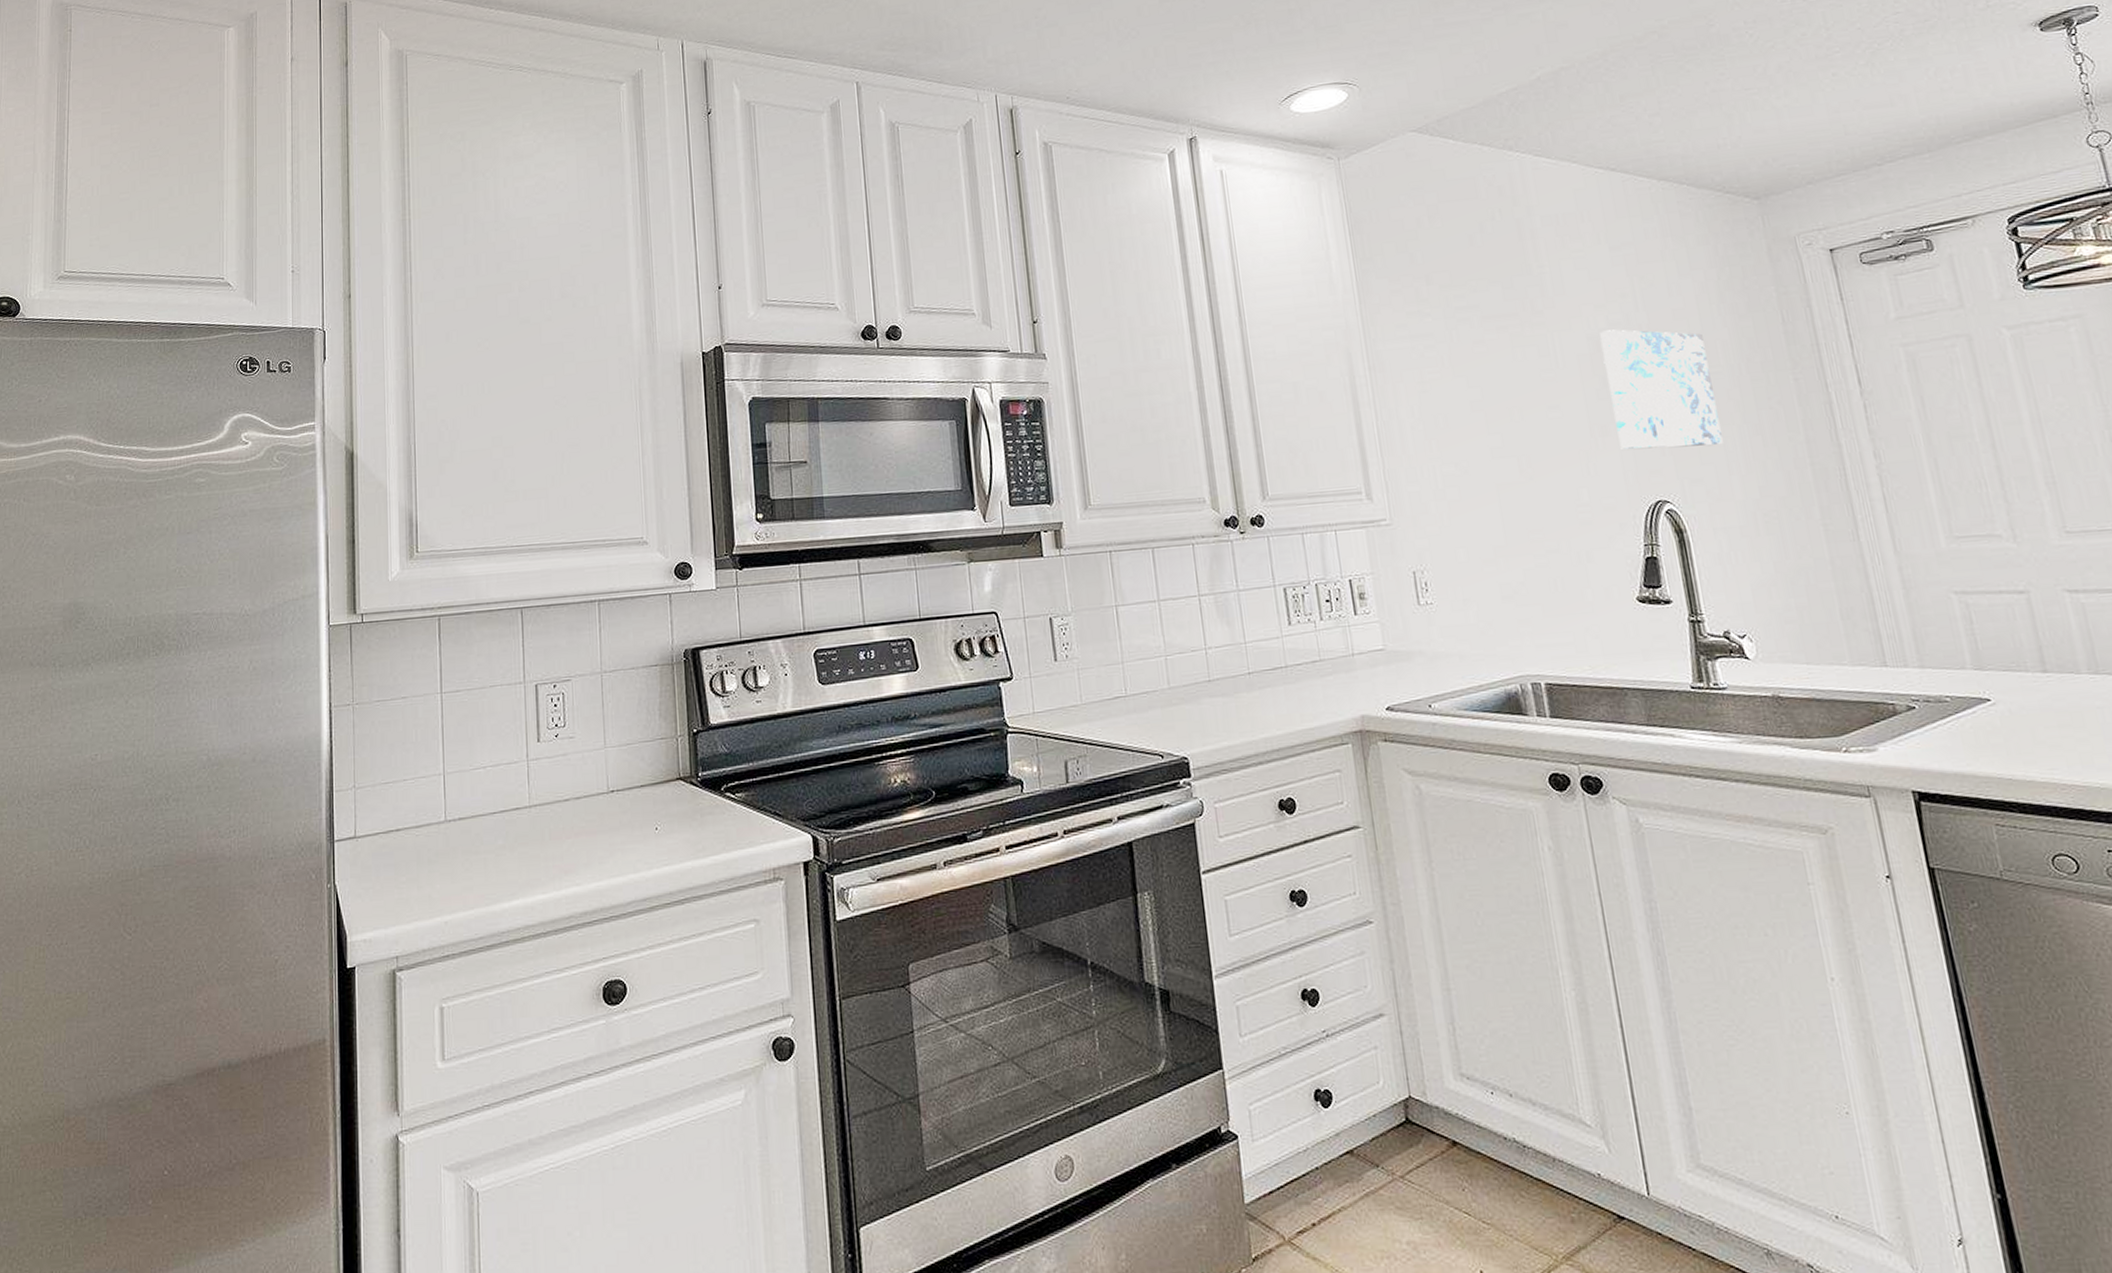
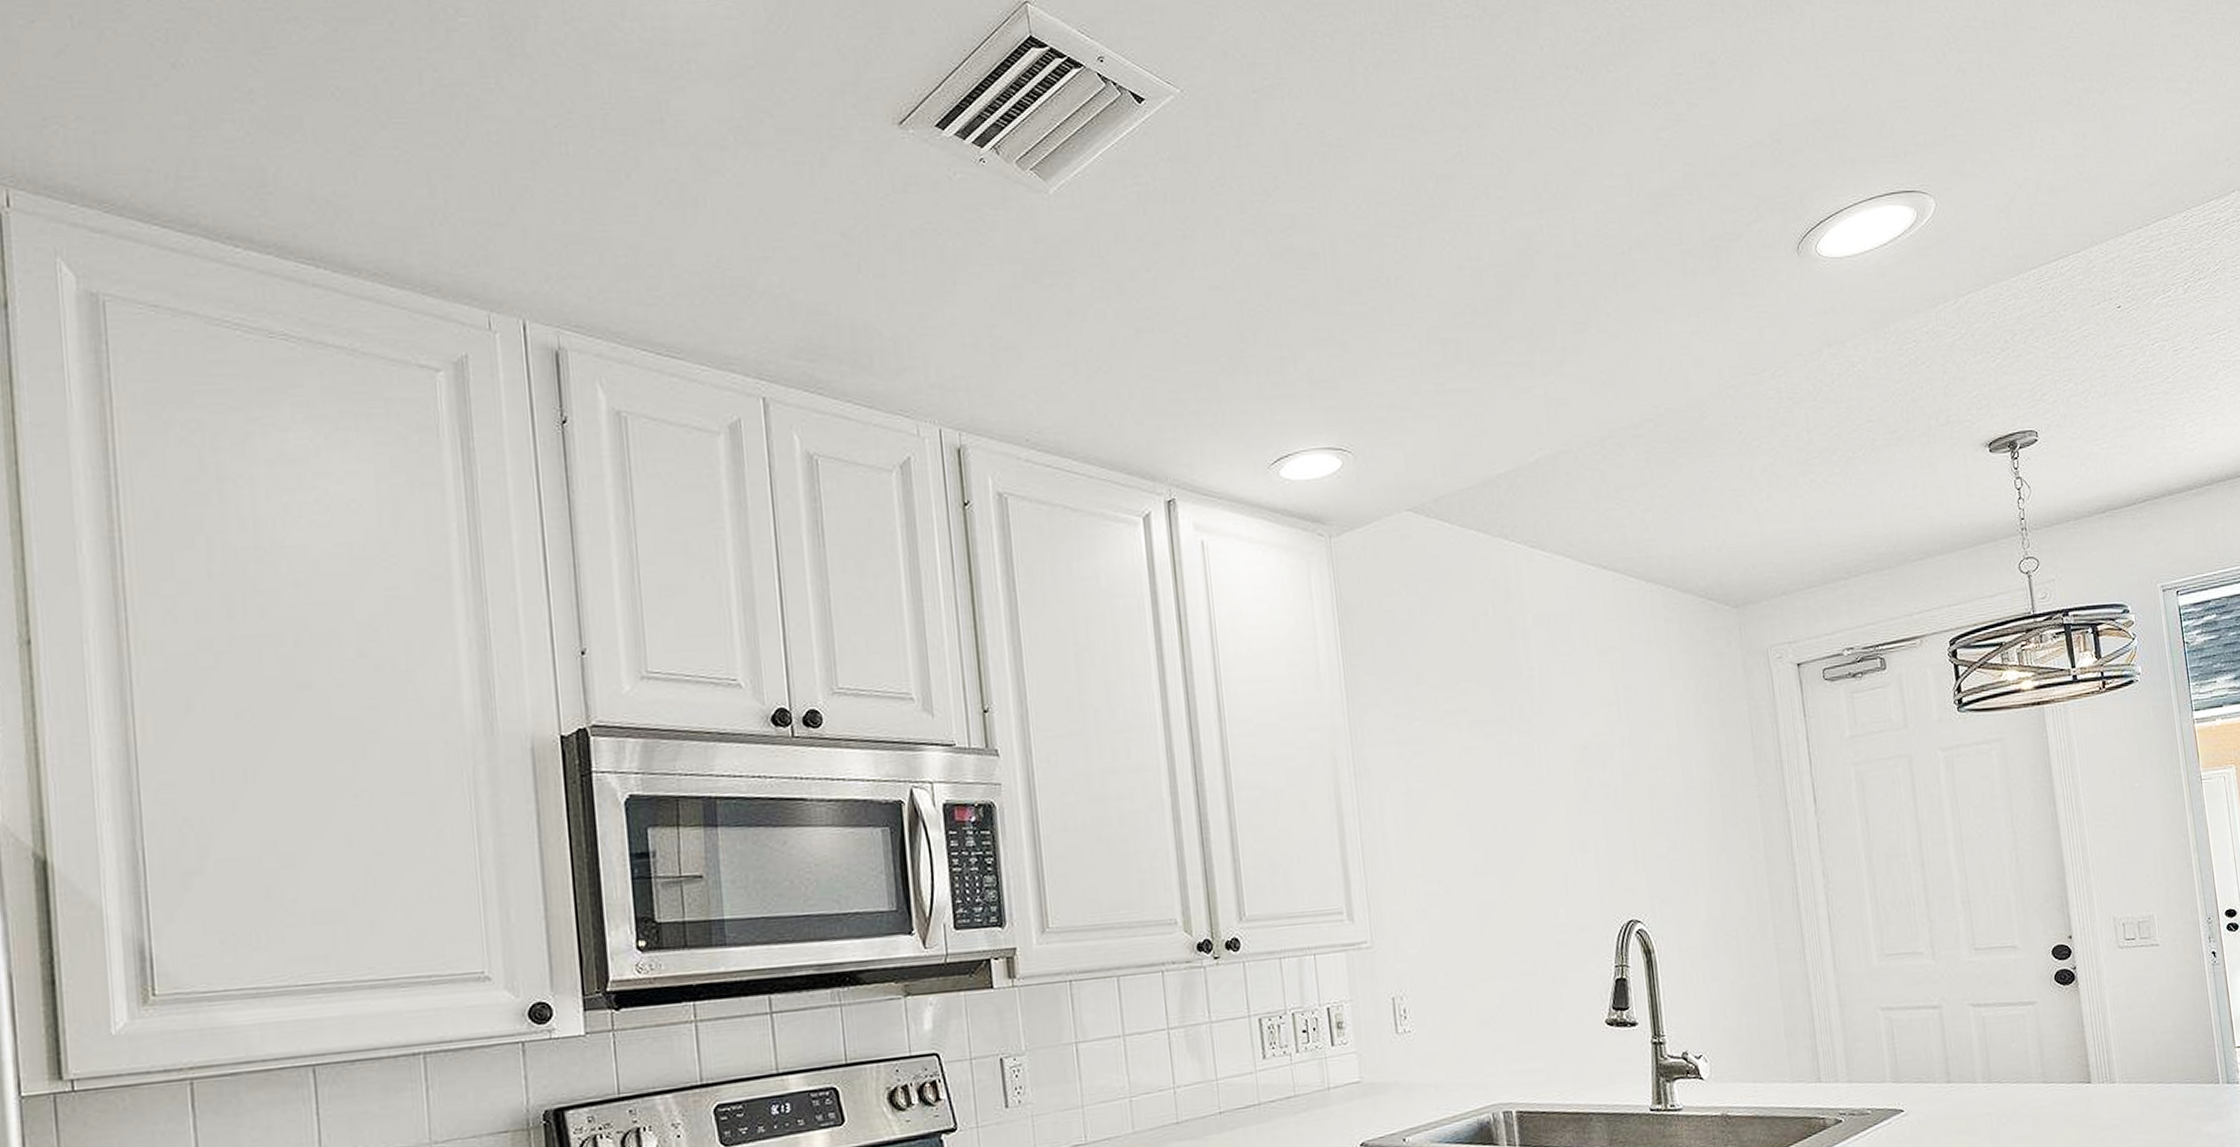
wall art: present [1600,329,1723,450] -> none [1584,740,1692,867]

